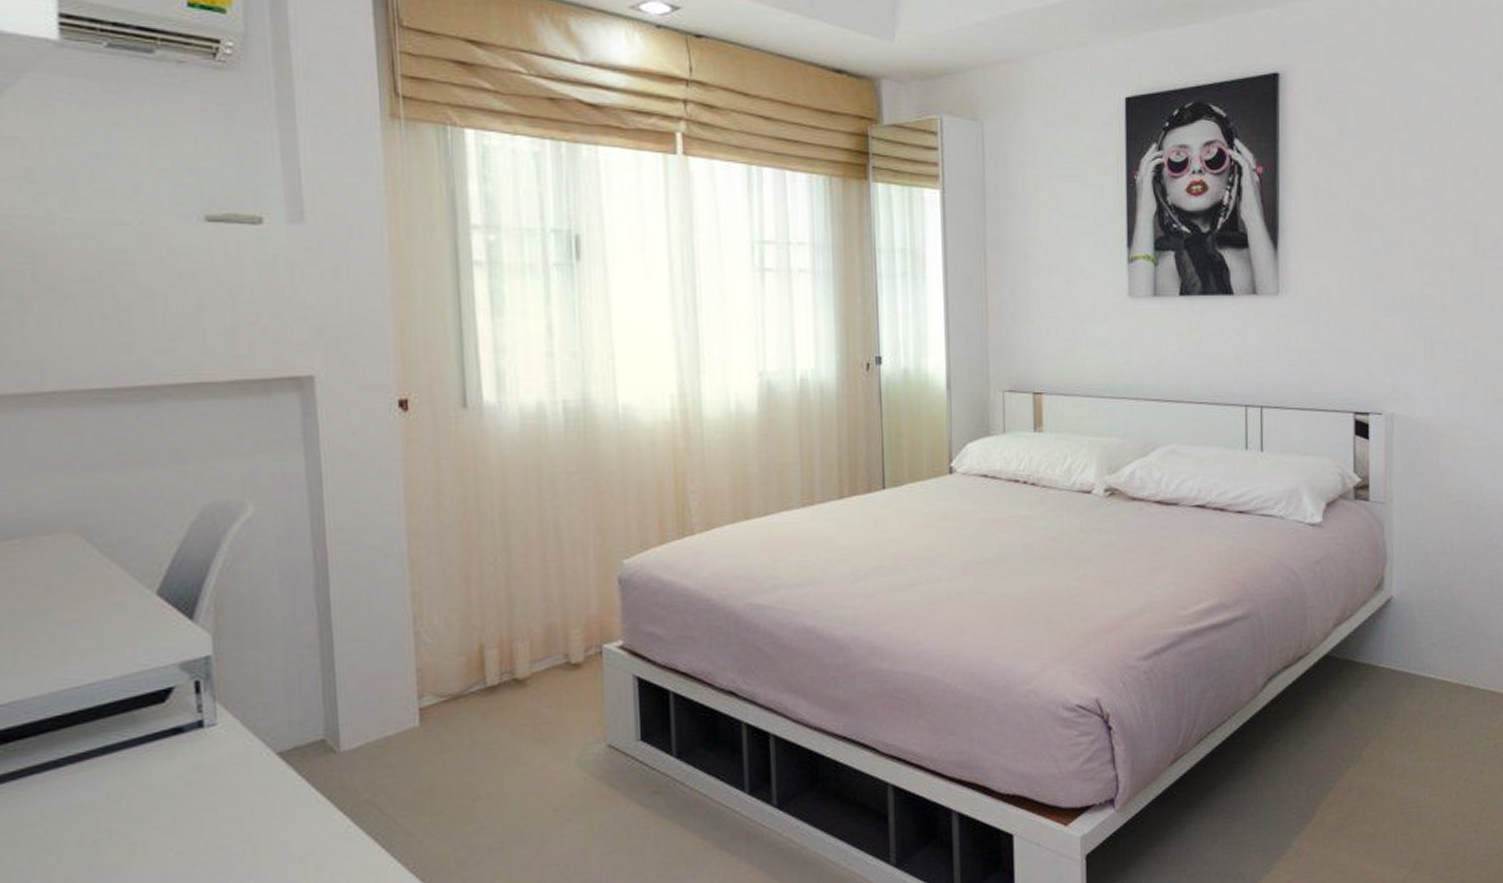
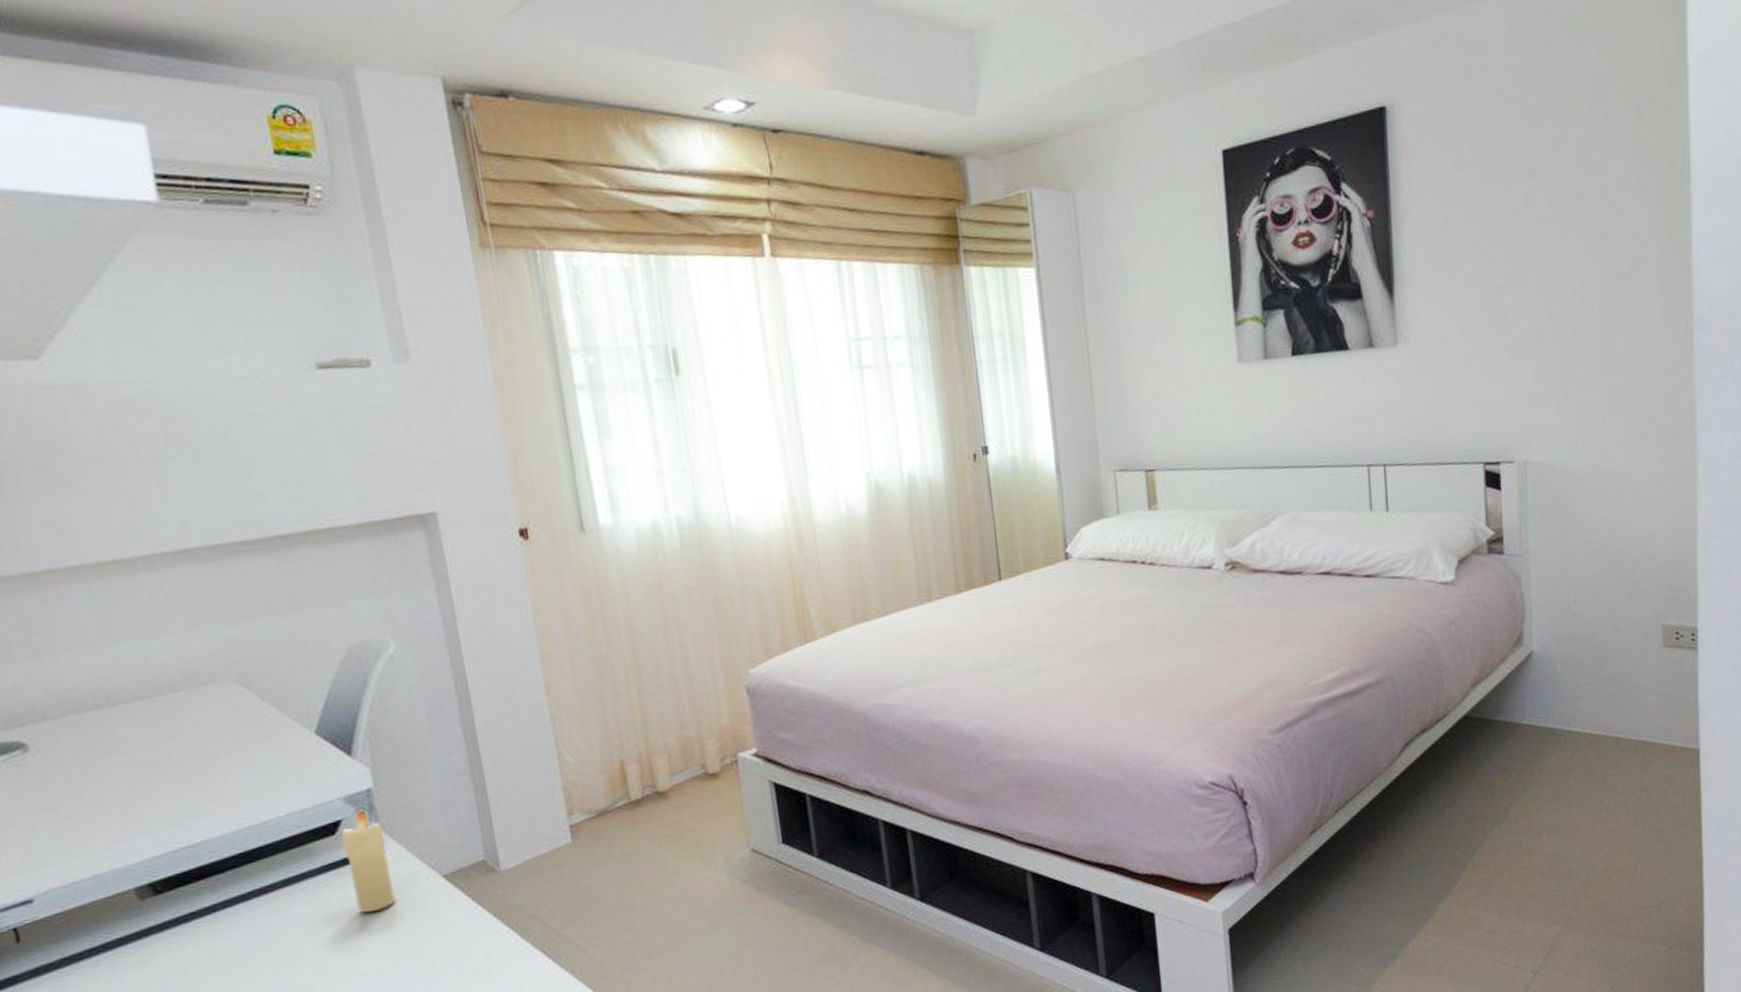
candle: none [171,675,223,788] -> present [341,808,396,913]

